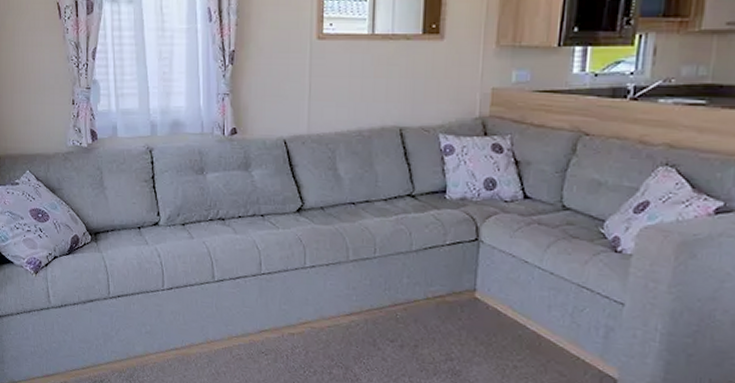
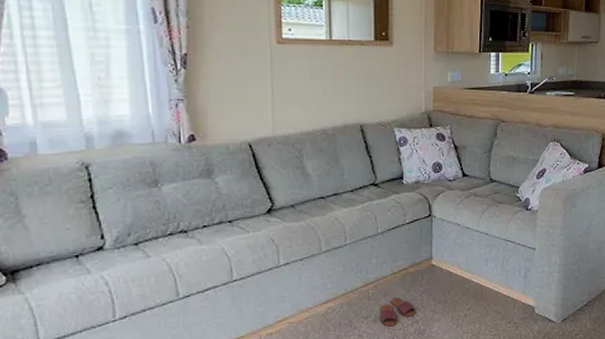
slippers: none [408,326,451,358] -> present [380,297,416,327]

